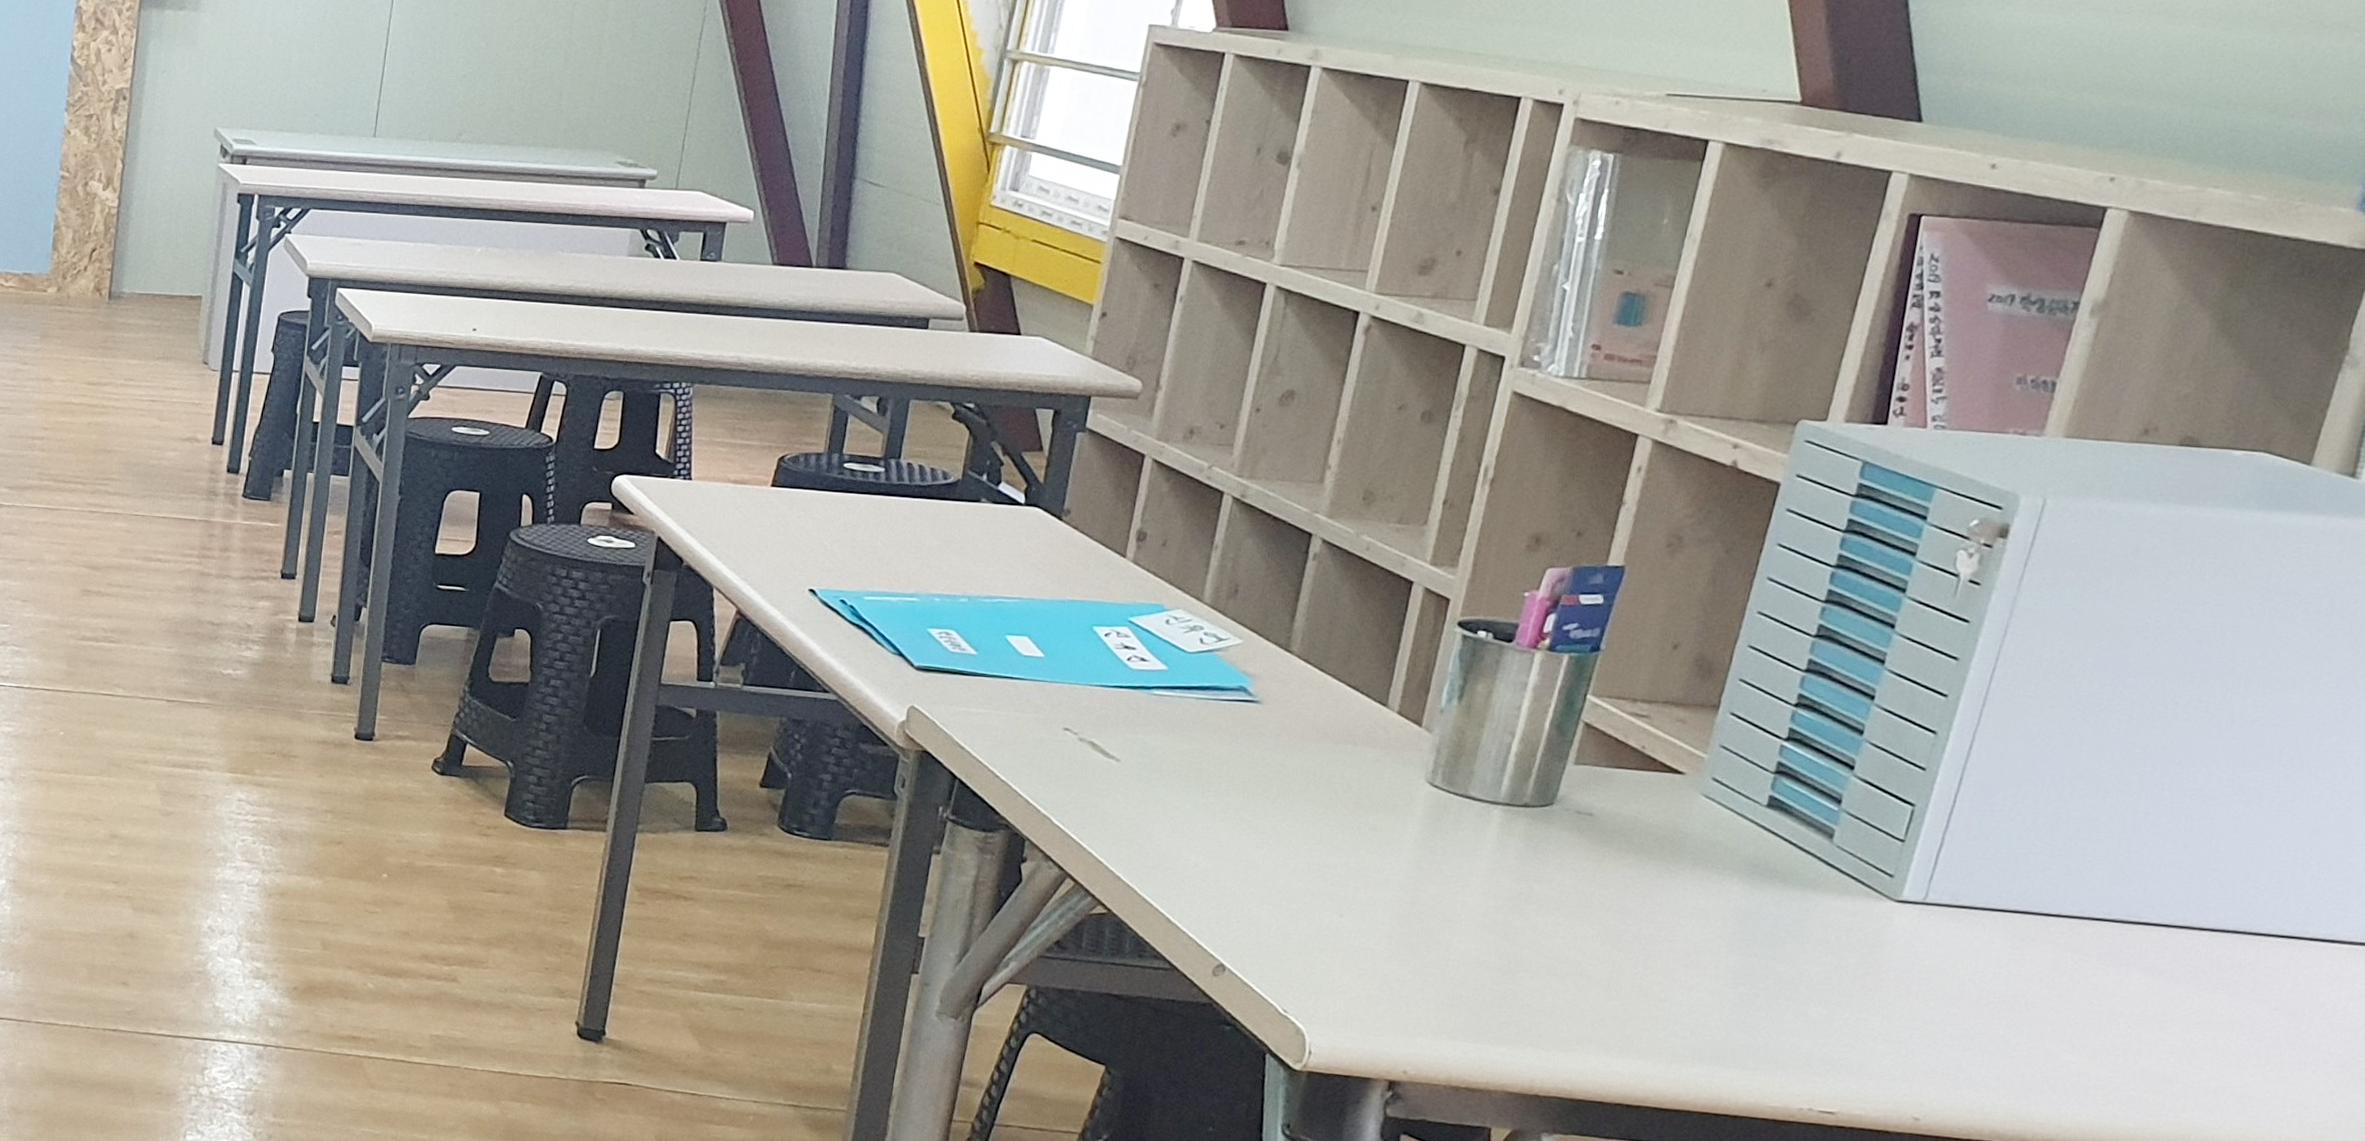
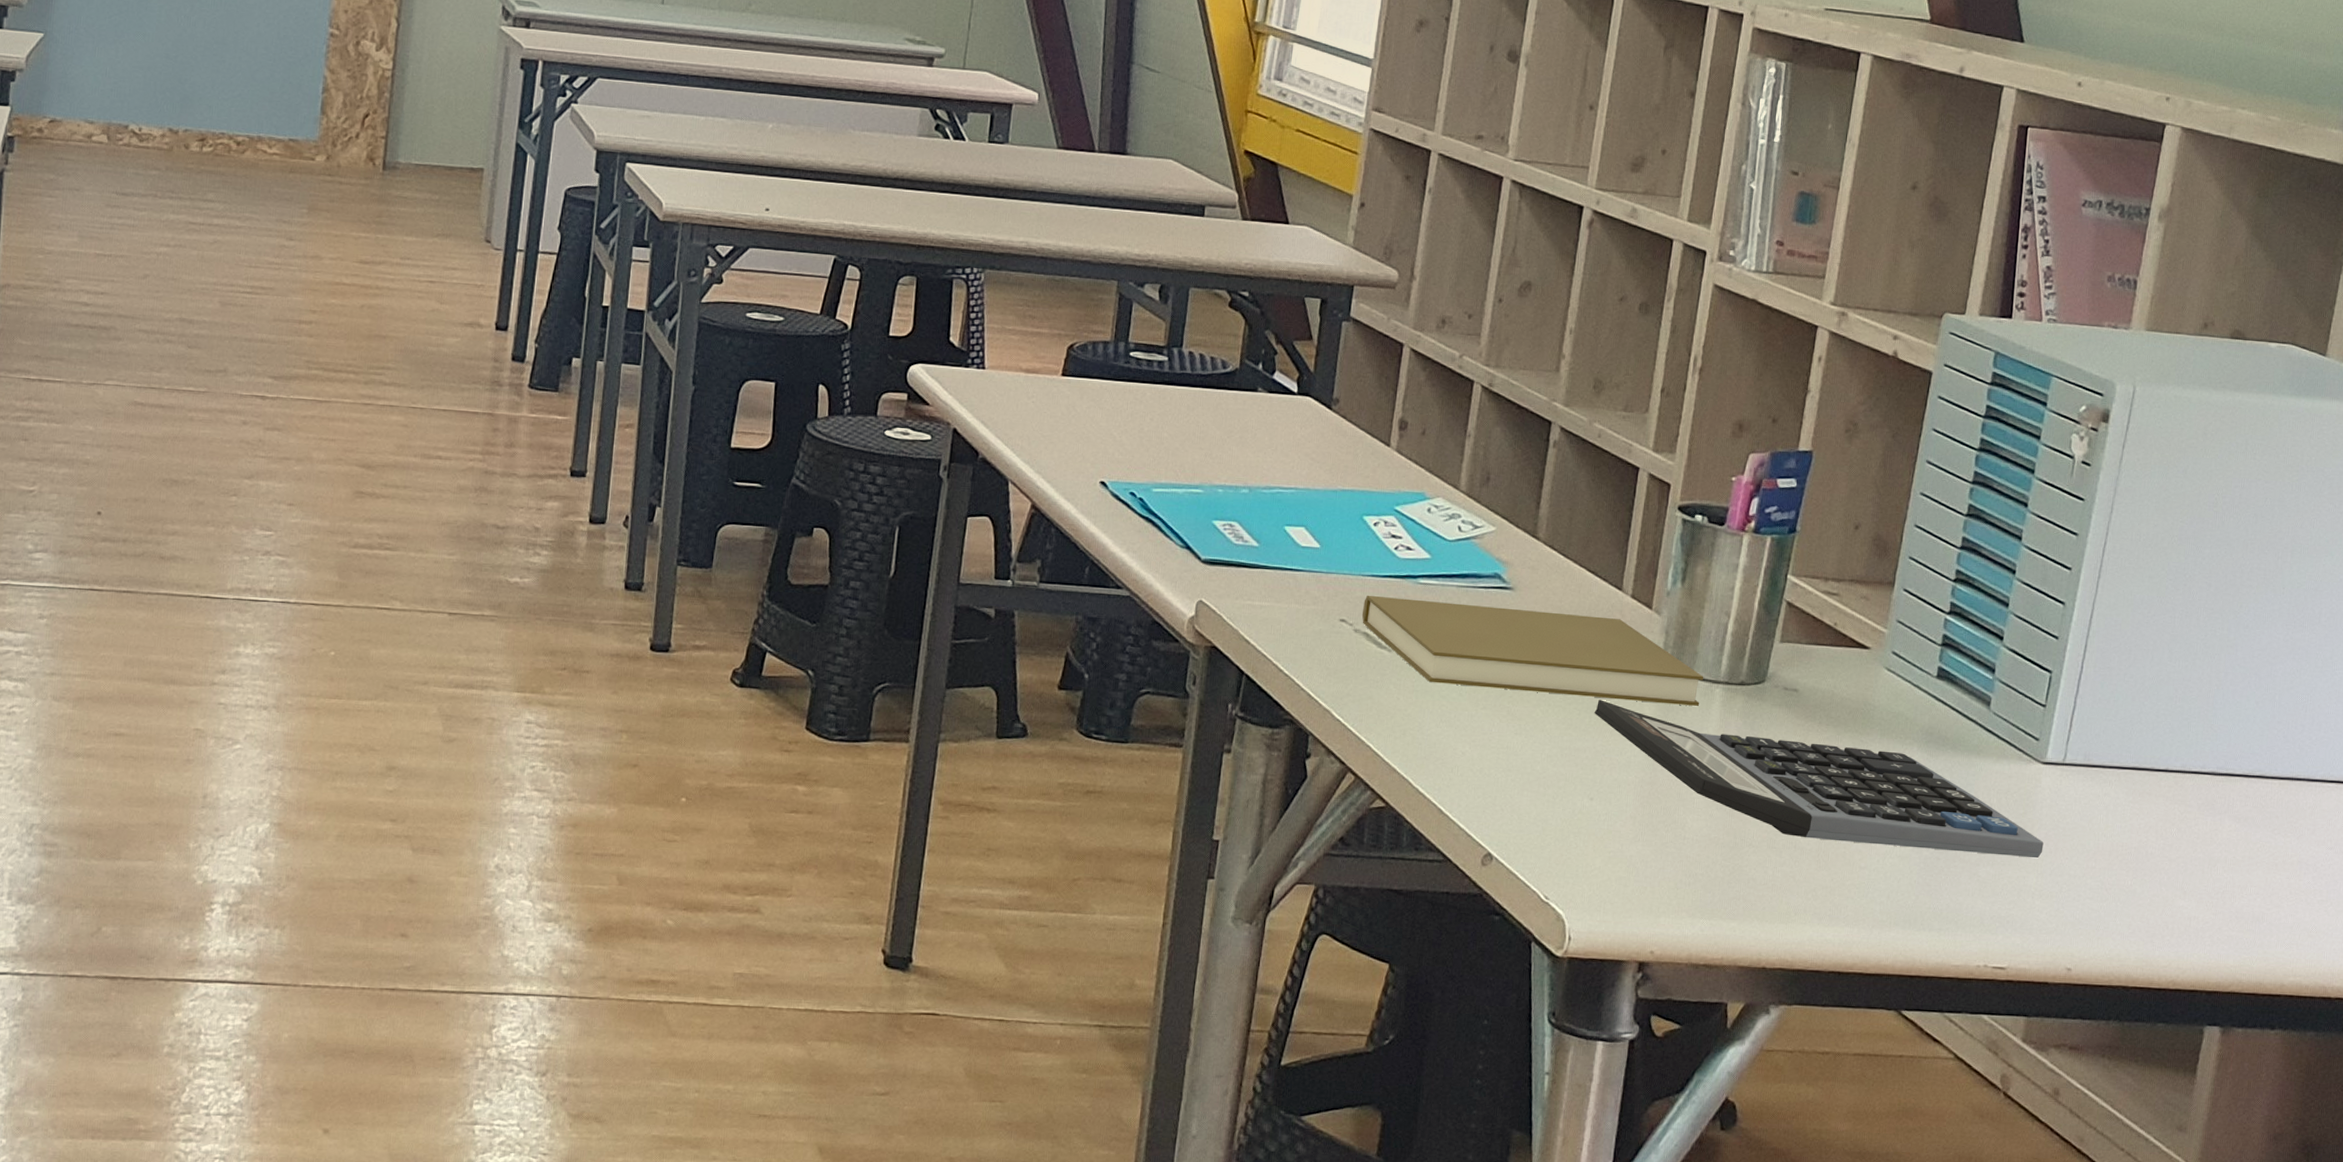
book: none [1087,704,1480,827] -> present [1361,595,1704,706]
calculator: none [1348,816,1893,1001] -> present [1594,700,2044,859]

